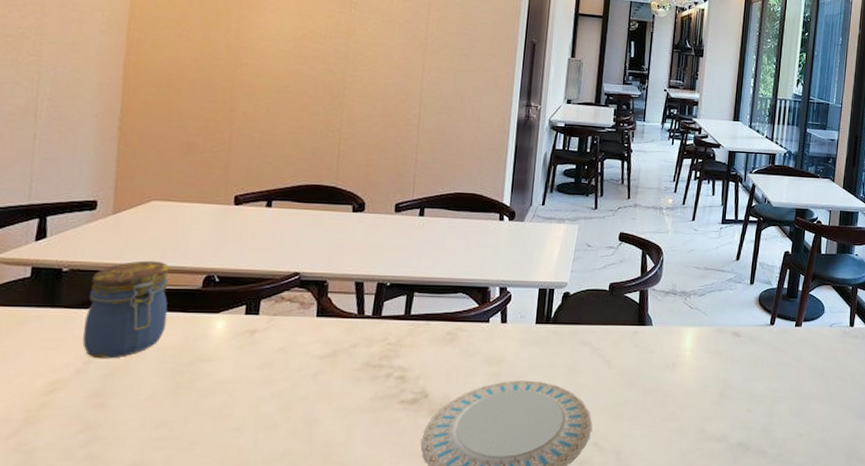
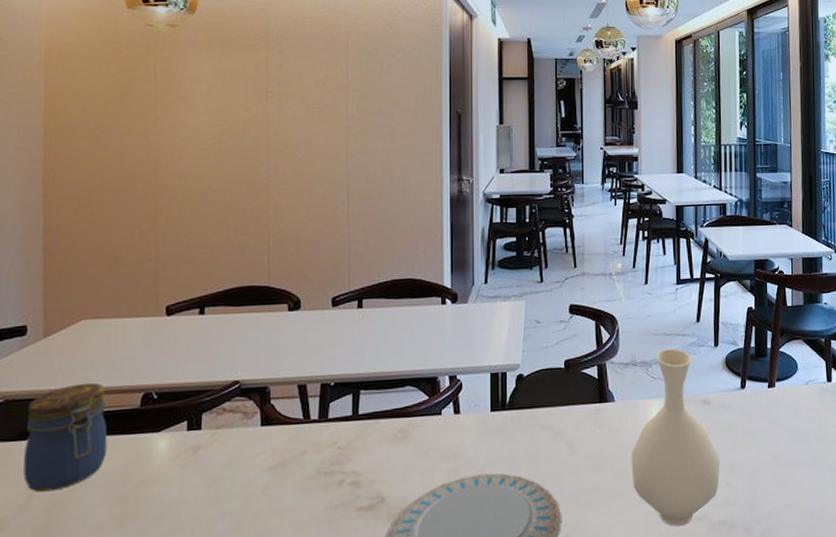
vase: none [661,282,744,444] -> present [631,348,721,526]

